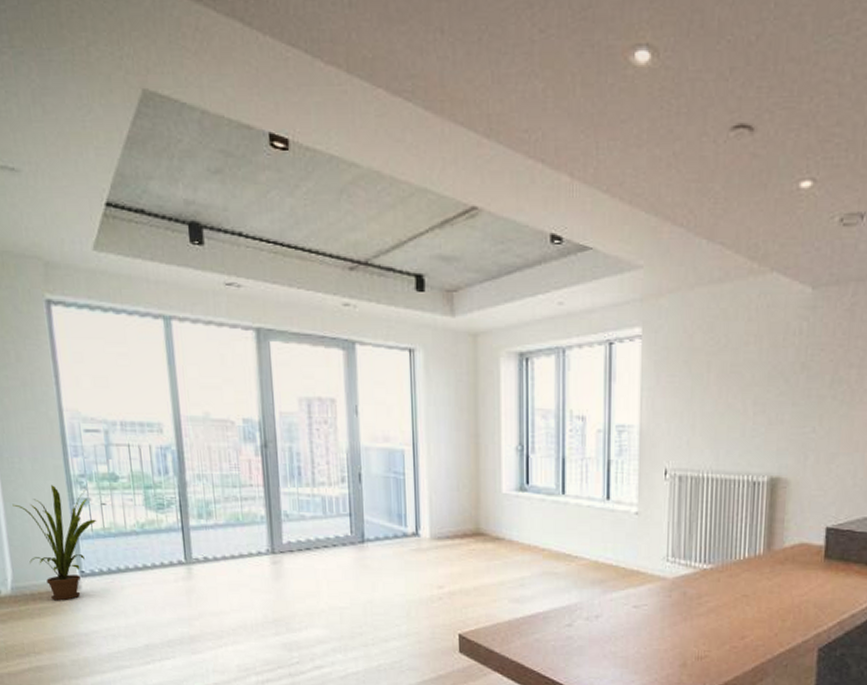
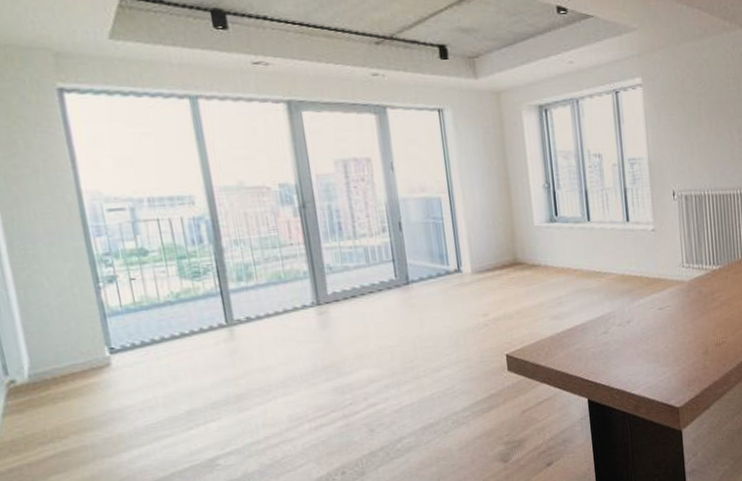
house plant: present [12,485,97,601] -> none [26,266,126,382]

